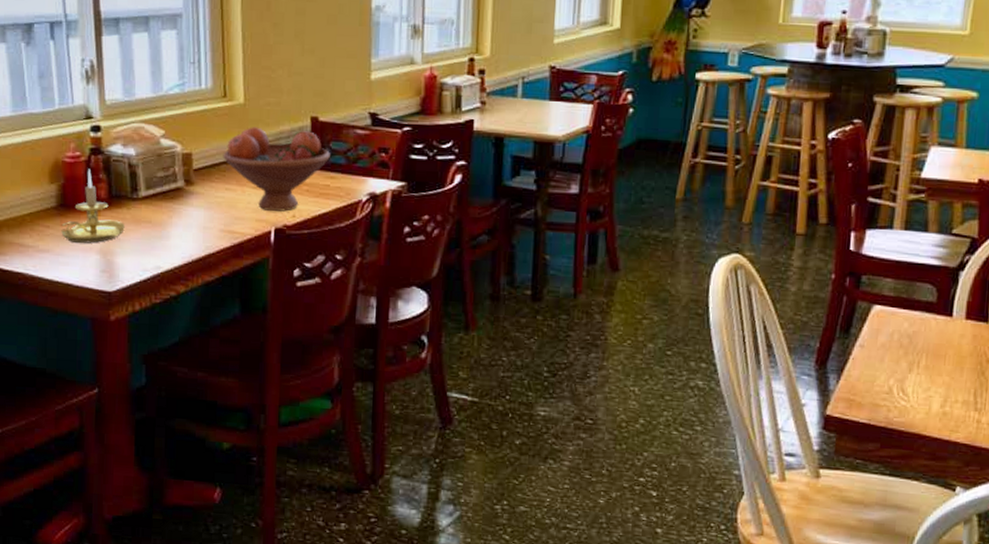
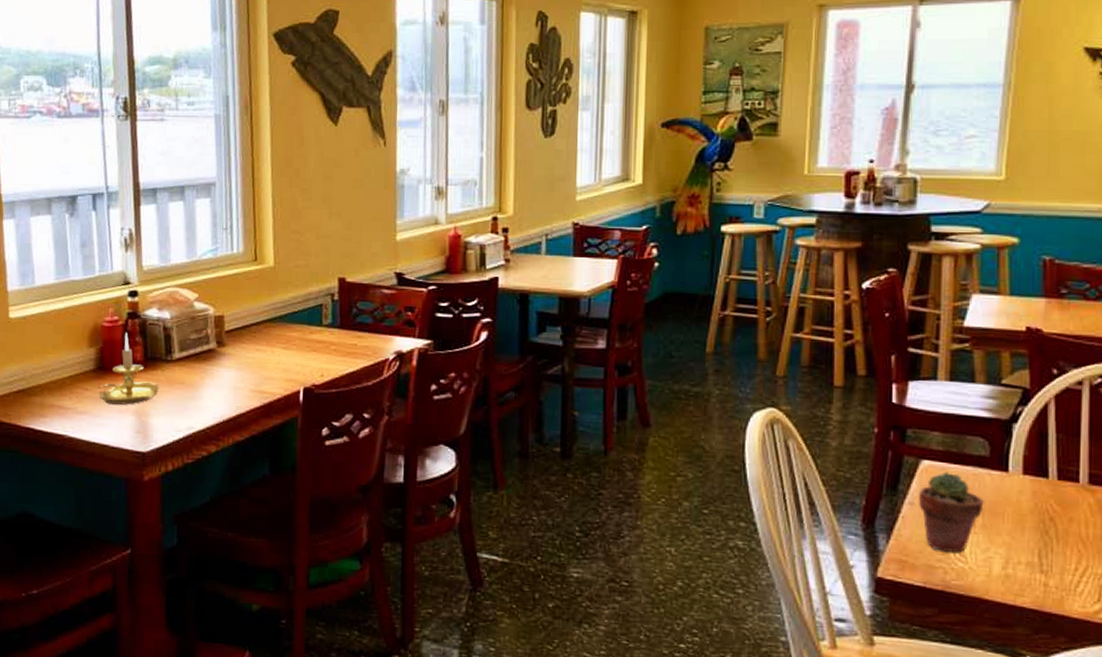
fruit bowl: present [222,127,330,212] -> none [253,289,357,371]
potted succulent: none [869,316,929,393] -> present [919,471,984,553]

